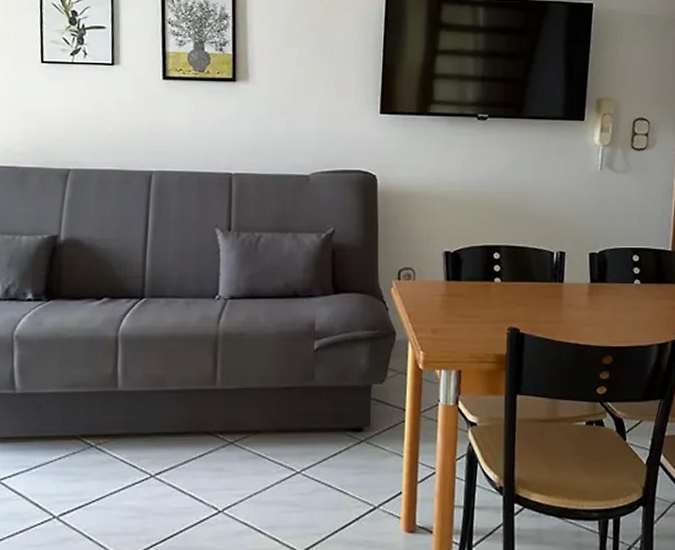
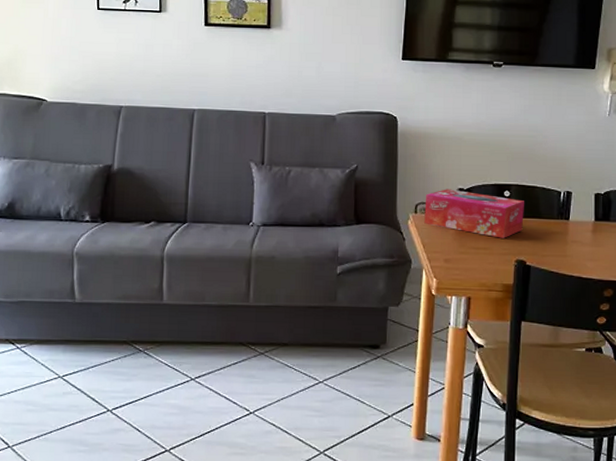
tissue box: none [408,252,516,305] -> present [424,189,524,238]

